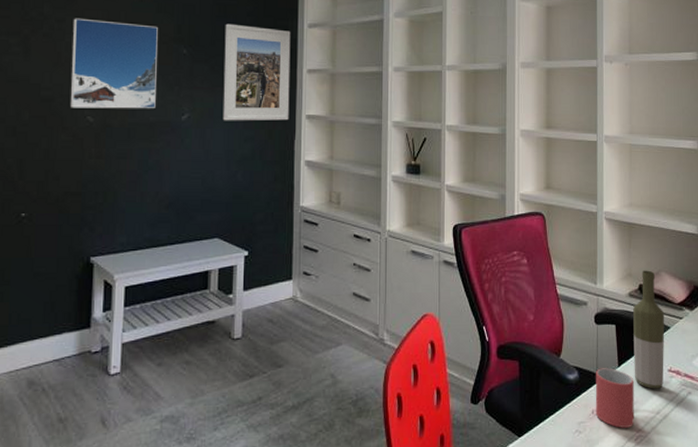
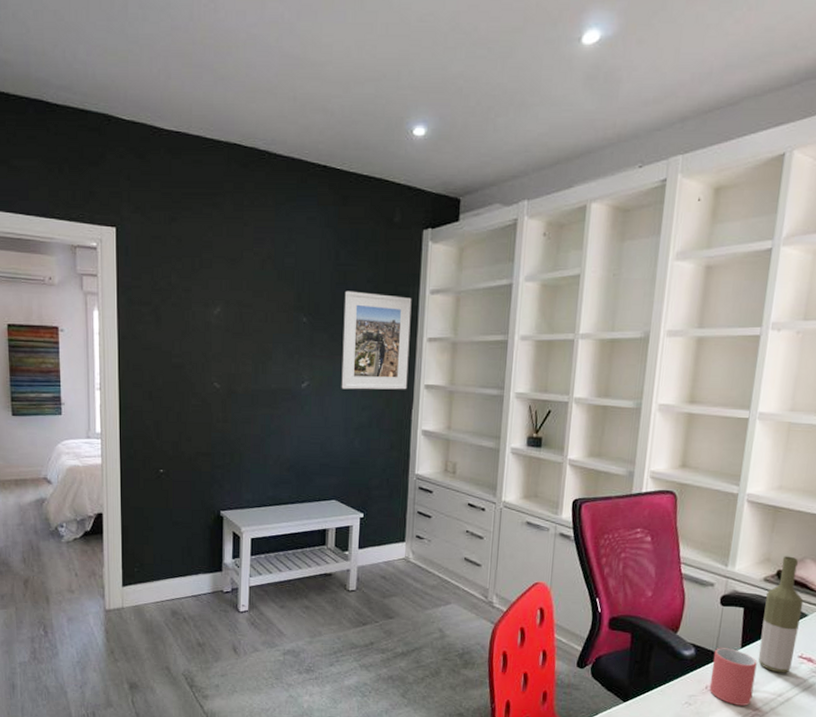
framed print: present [69,18,158,109] -> none [198,287,279,377]

